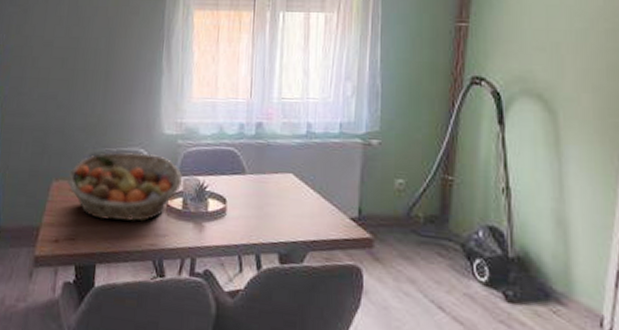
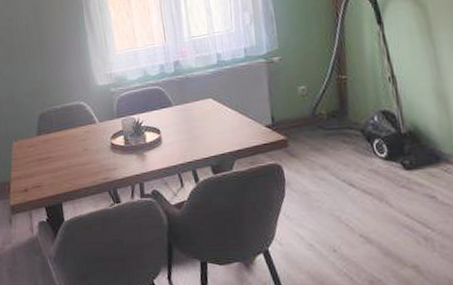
fruit basket: present [67,152,182,222] -> none [25,104,120,166]

